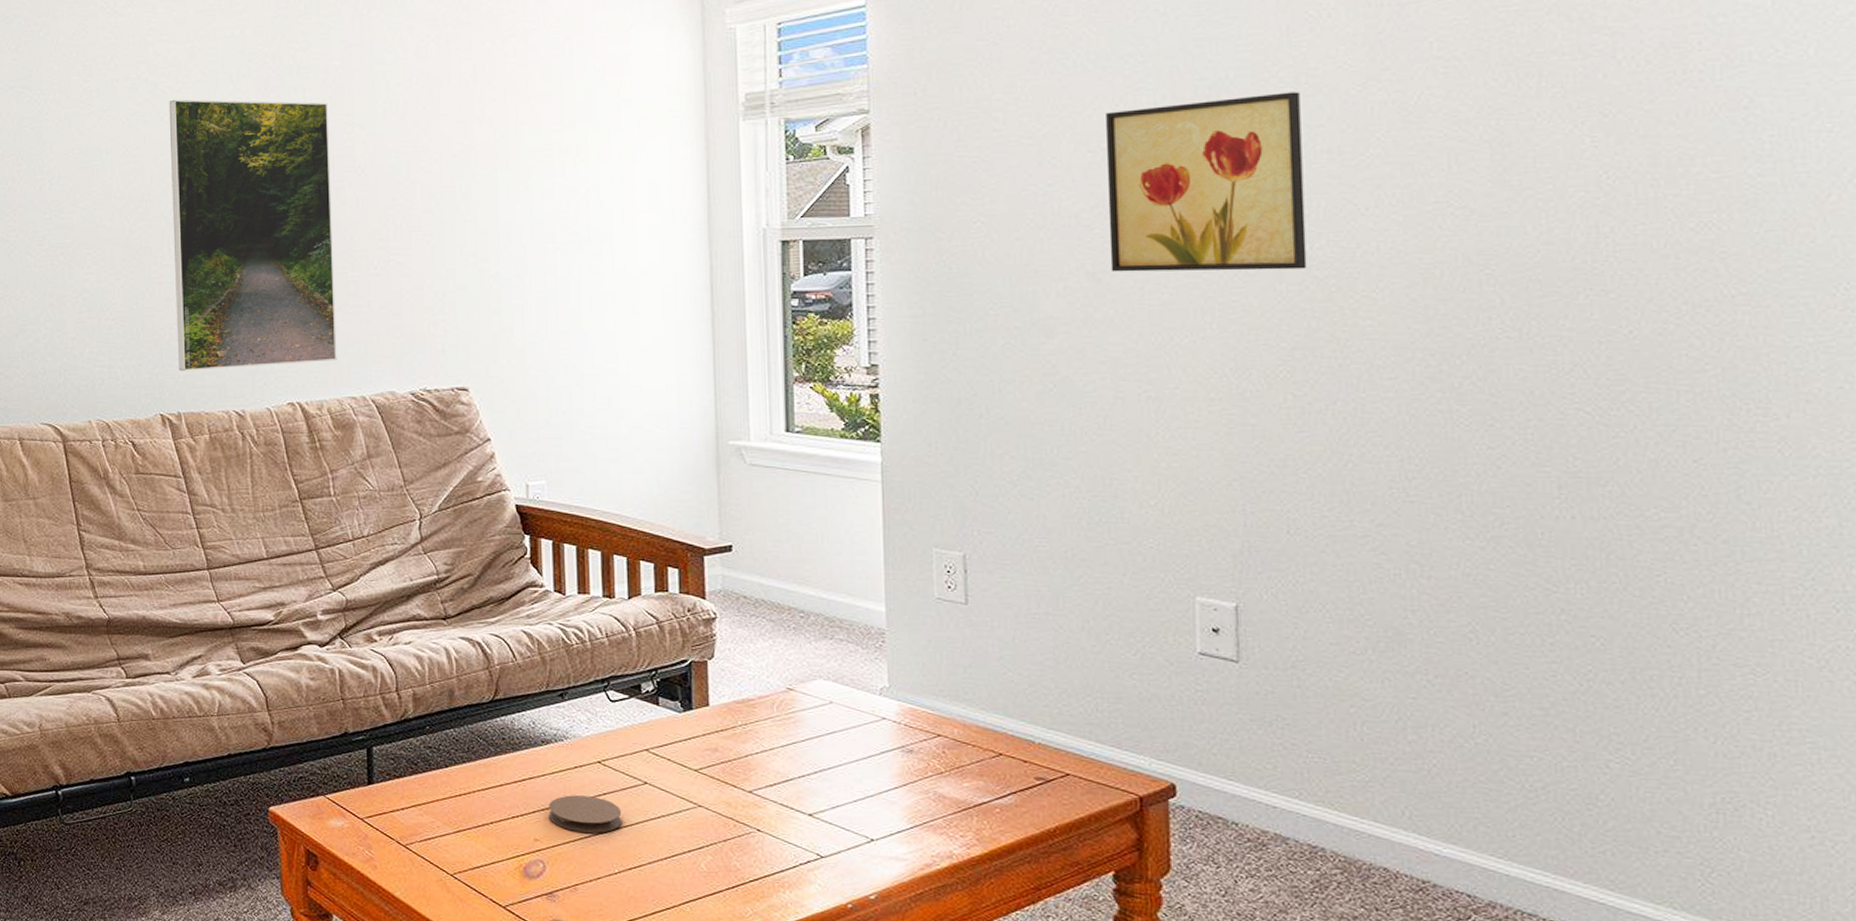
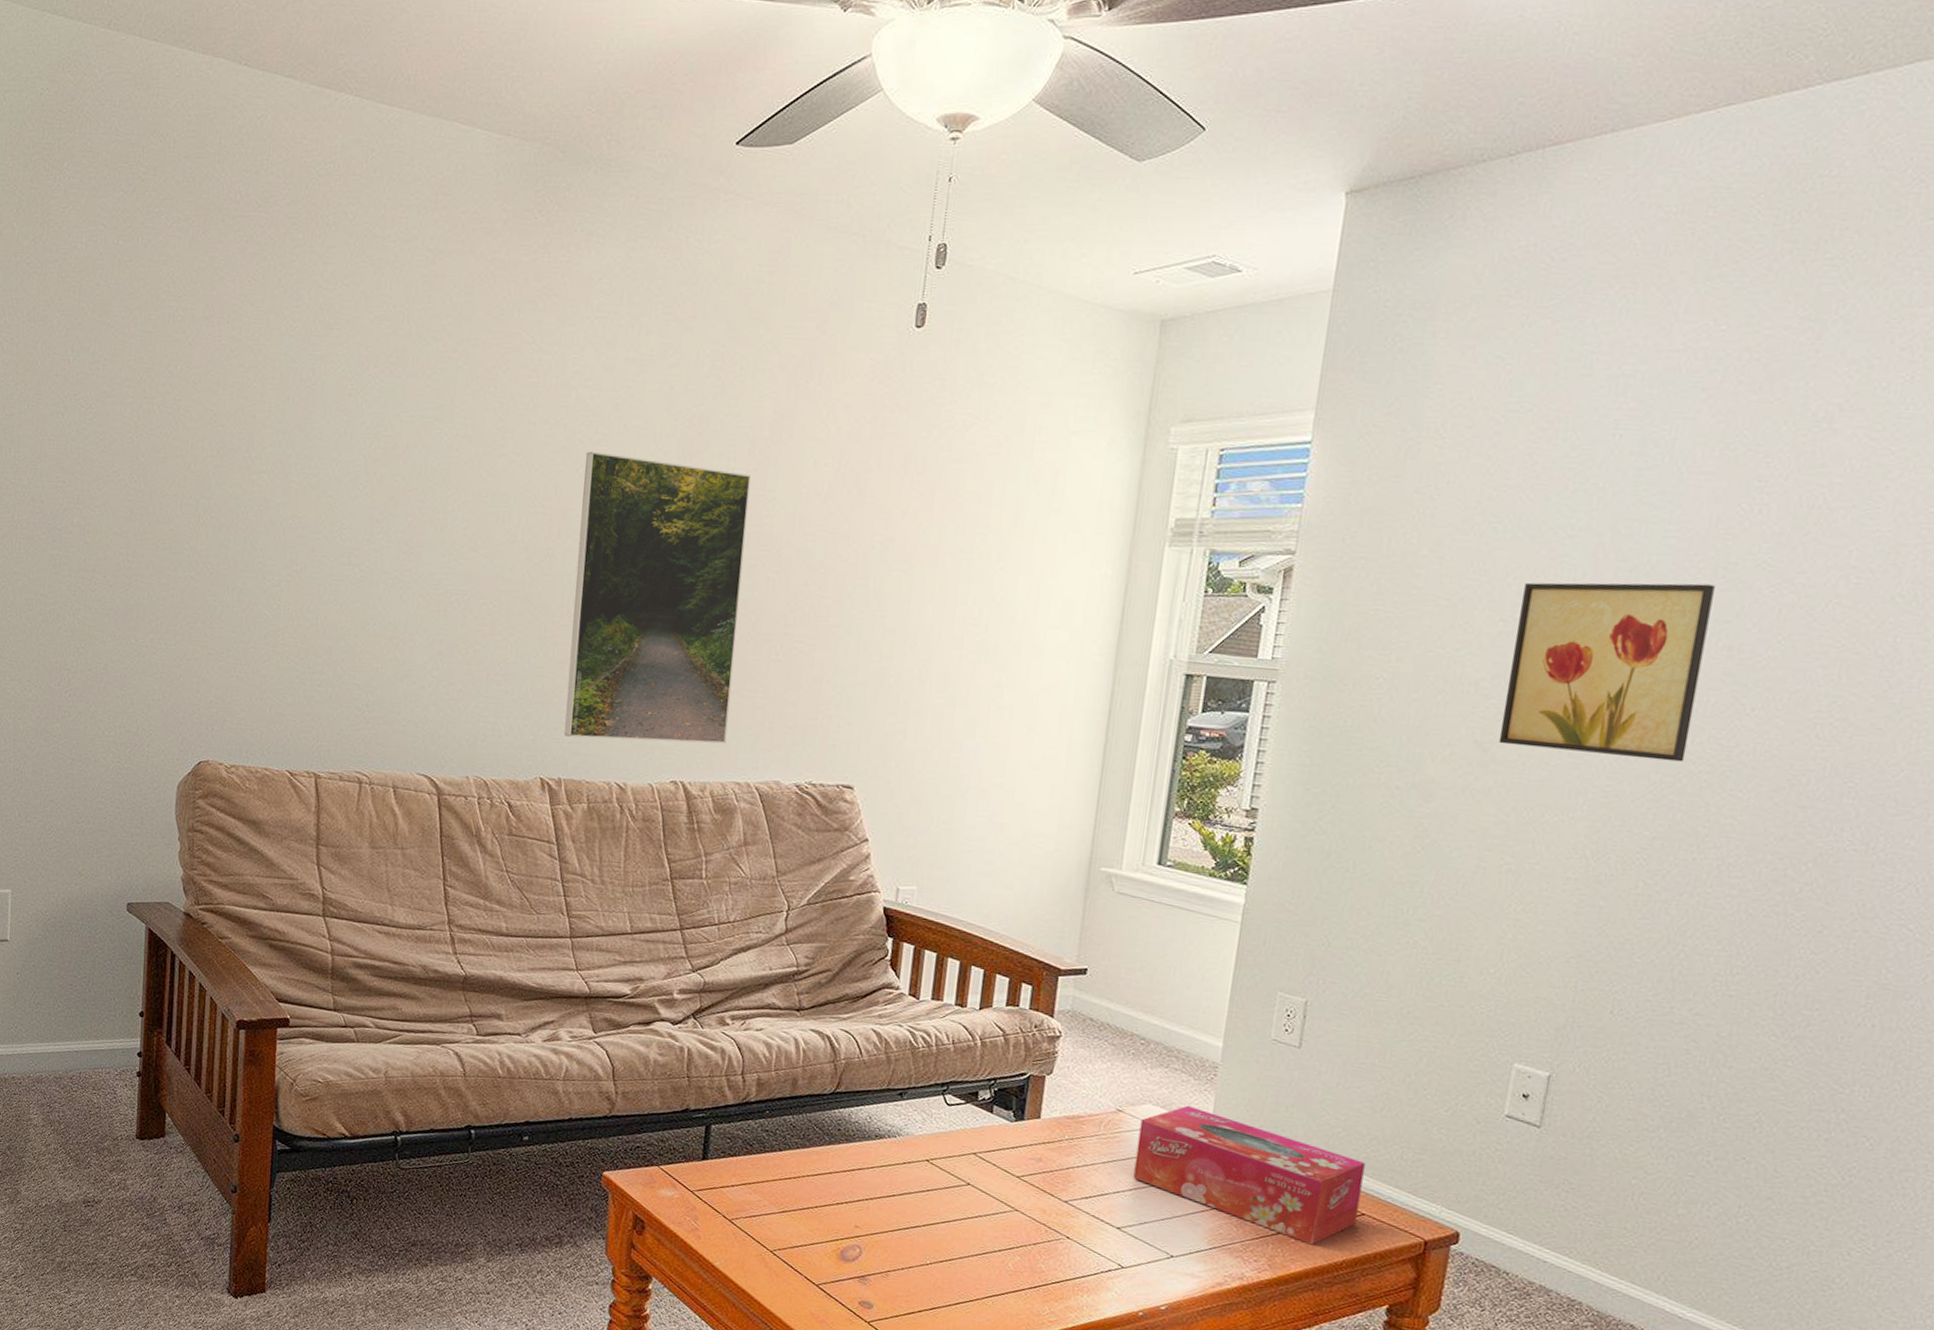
coaster: present [548,795,622,833] -> none [871,1188,942,1226]
tissue box: none [814,676,1062,813] -> present [1133,1105,1365,1245]

